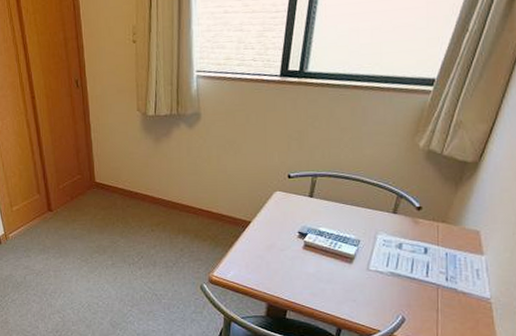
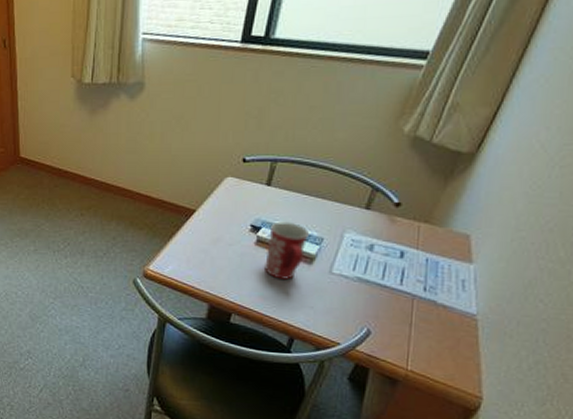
mug: none [312,227,349,278] -> present [265,221,310,280]

